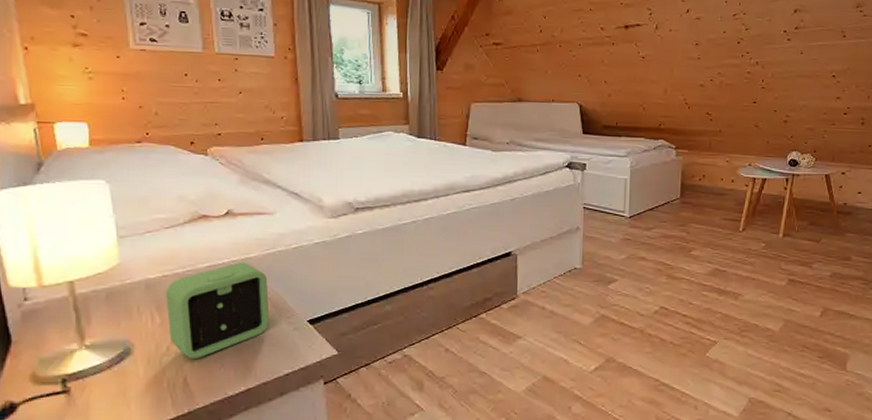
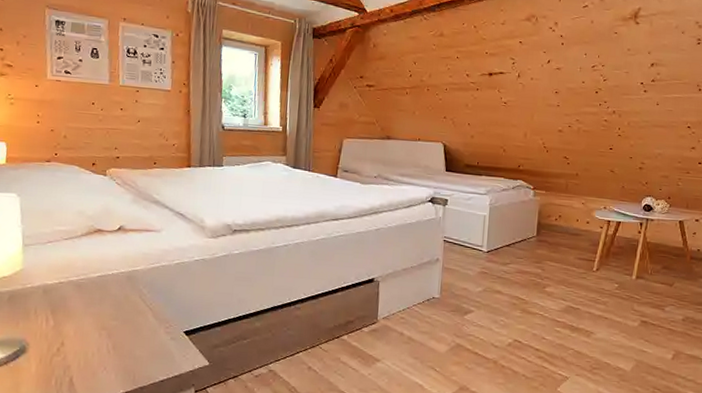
alarm clock: present [166,262,270,358] -> none [60,274,151,360]

